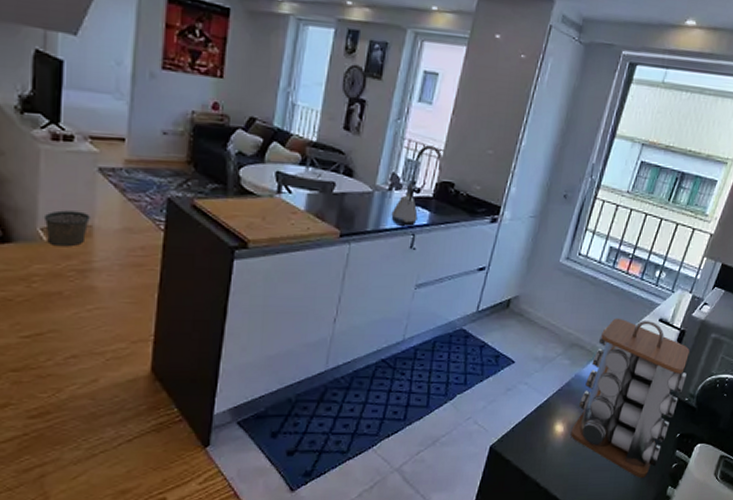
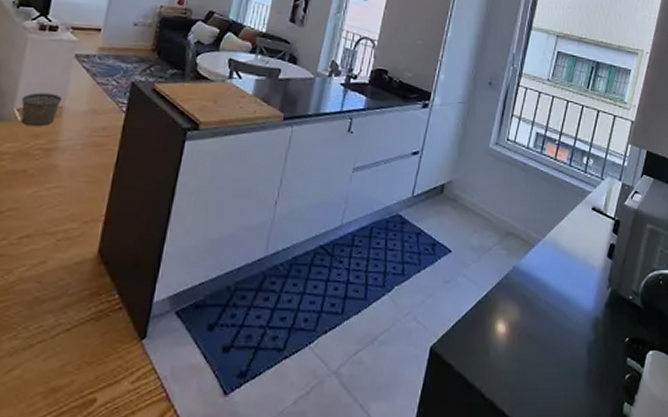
kettle: present [391,184,418,226] -> none [330,71,355,111]
spice rack: present [571,318,690,478] -> none [514,205,627,391]

